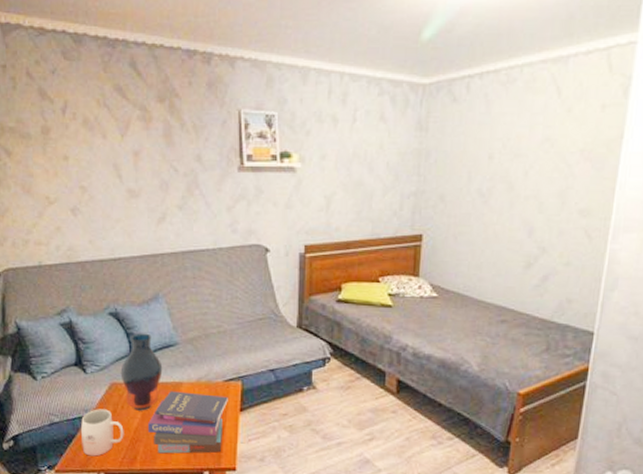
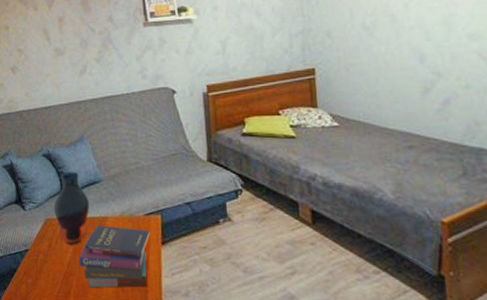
mug: present [80,409,124,457] -> none [21,243,59,290]

